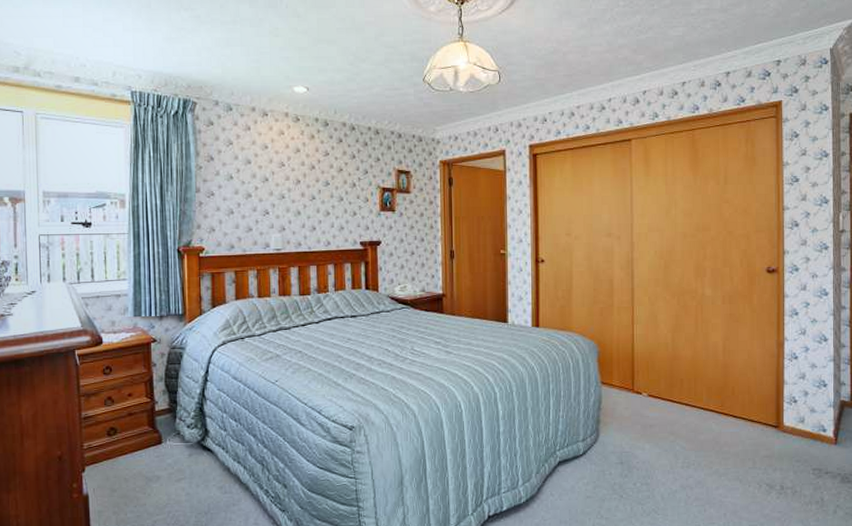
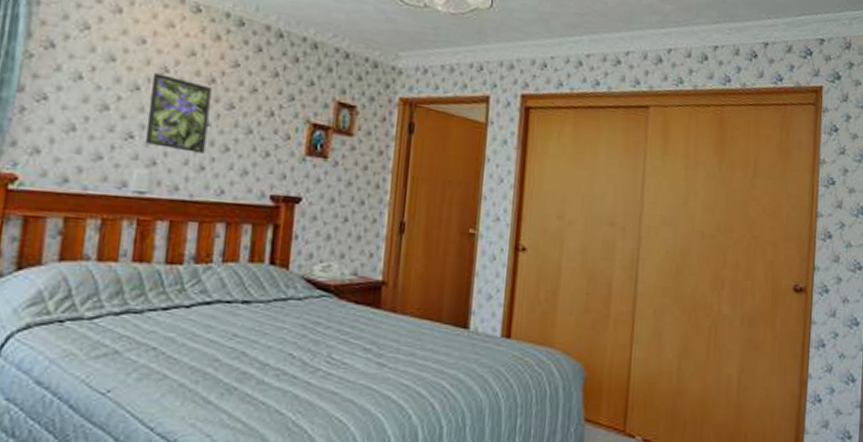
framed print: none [275,168,314,219] -> present [144,73,212,154]

